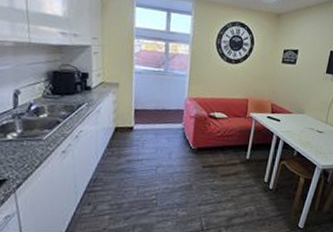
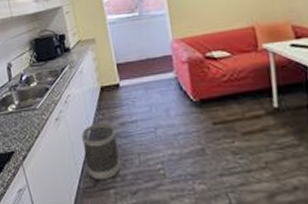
wastebasket: none [86,158,121,208] -> present [81,123,121,181]

